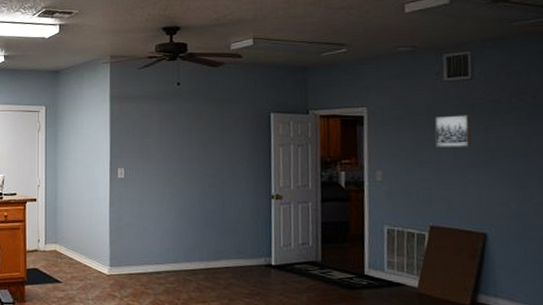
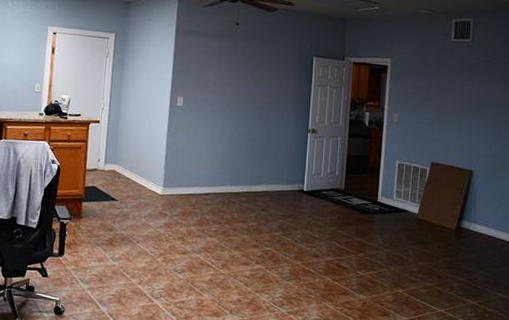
wall art: present [434,115,472,147] -> none [441,70,469,98]

